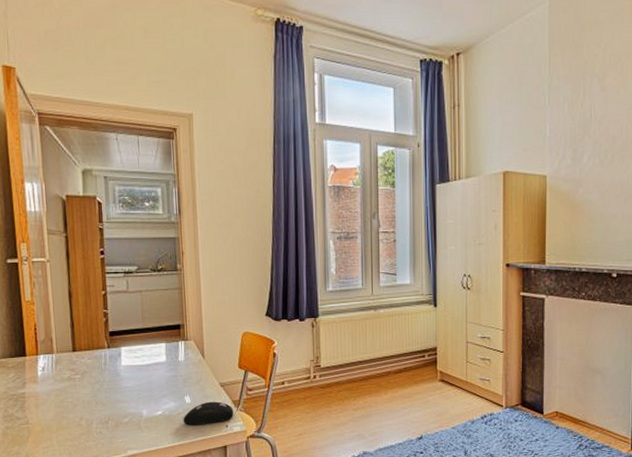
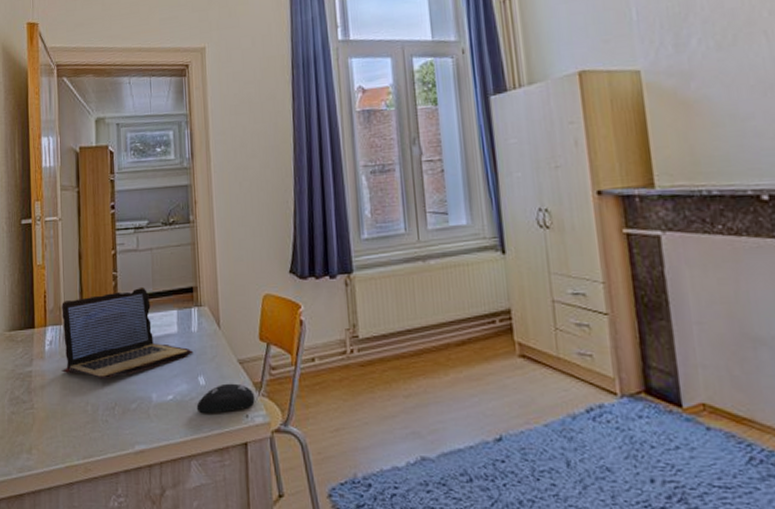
laptop: none [53,323,180,399] -> present [60,286,194,380]

